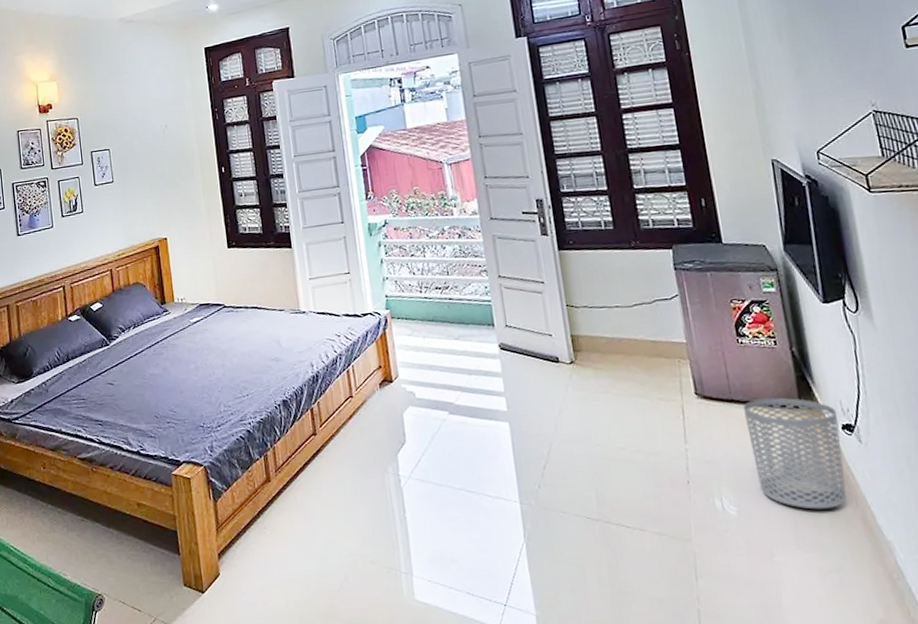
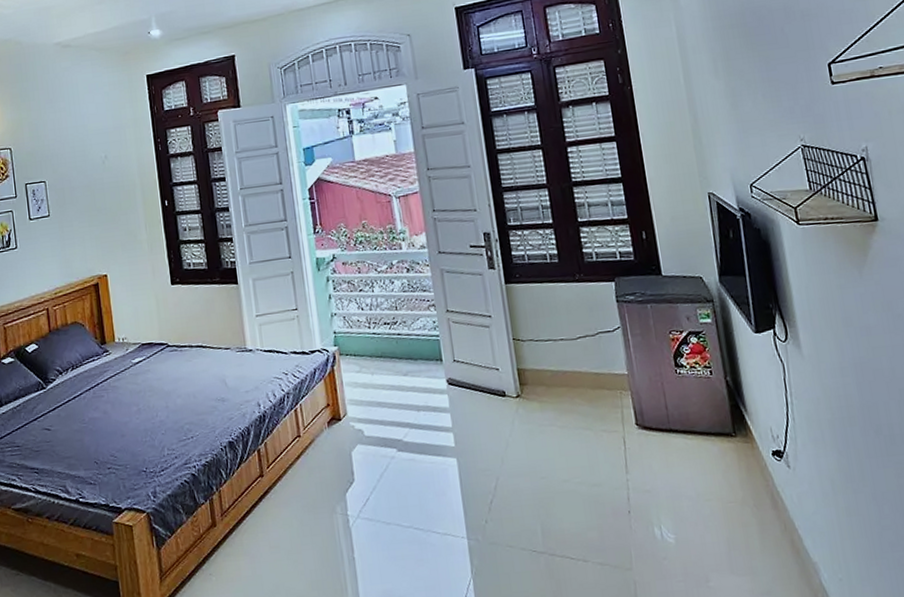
waste bin: present [743,397,847,510] -> none [681,426,777,534]

